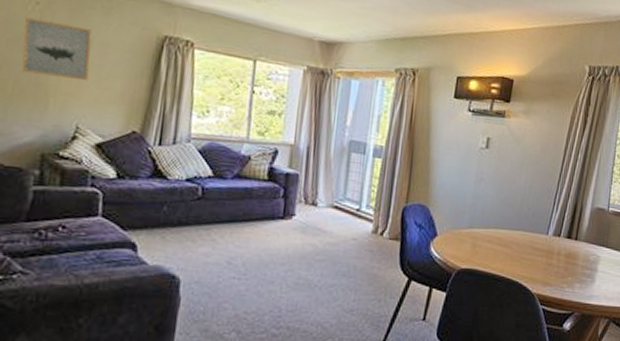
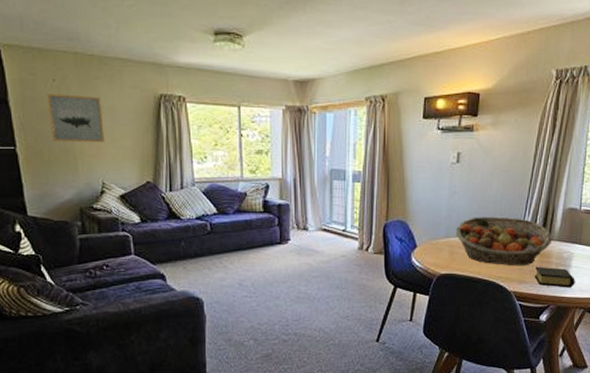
fruit basket: none [479,208,579,267] -> present [455,216,552,266]
book: none [559,267,601,294] -> present [534,266,575,288]

